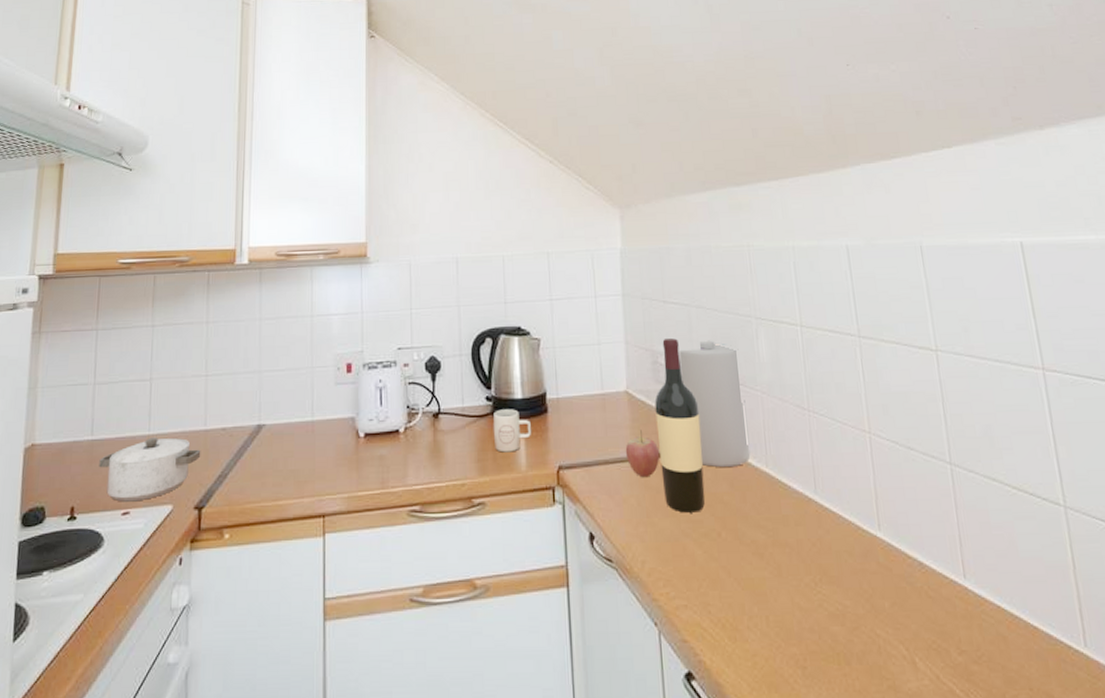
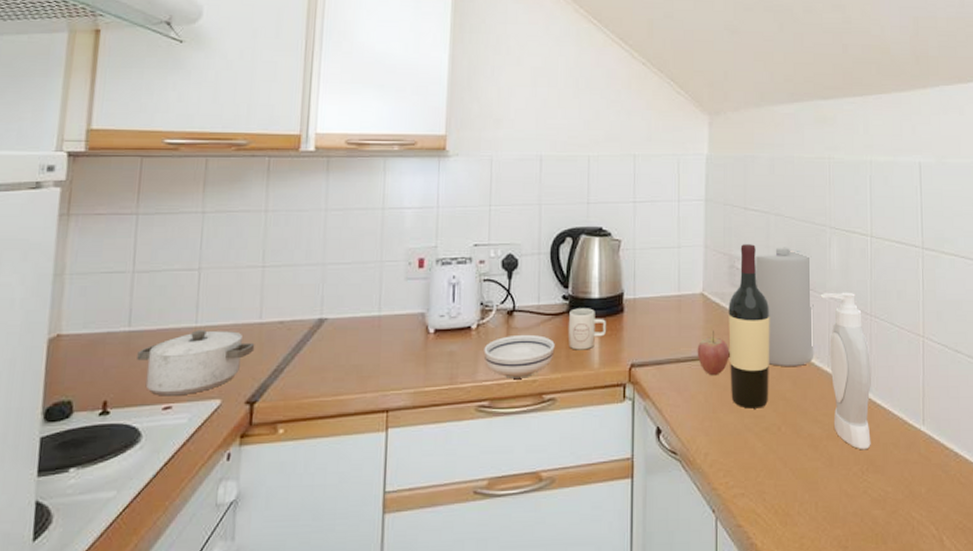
bowl: none [412,437,481,482] -> present [483,334,555,379]
soap bottle: none [751,386,822,559] -> present [820,292,872,450]

